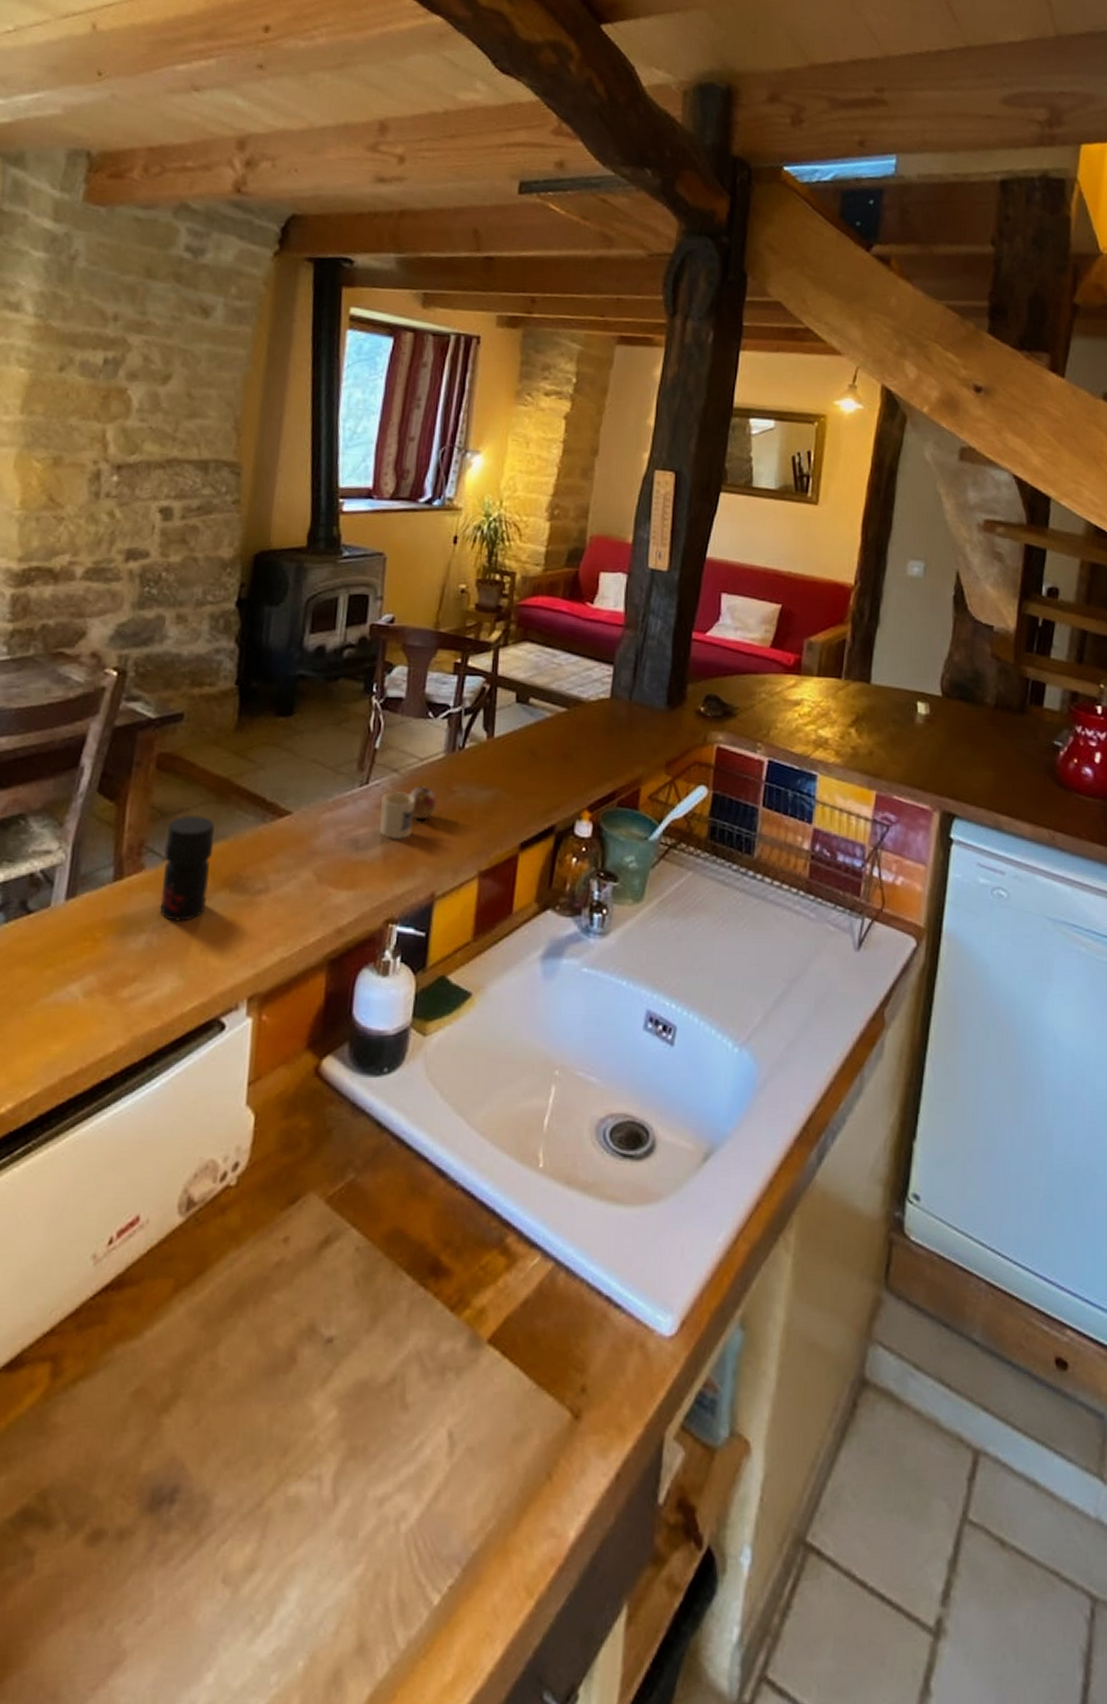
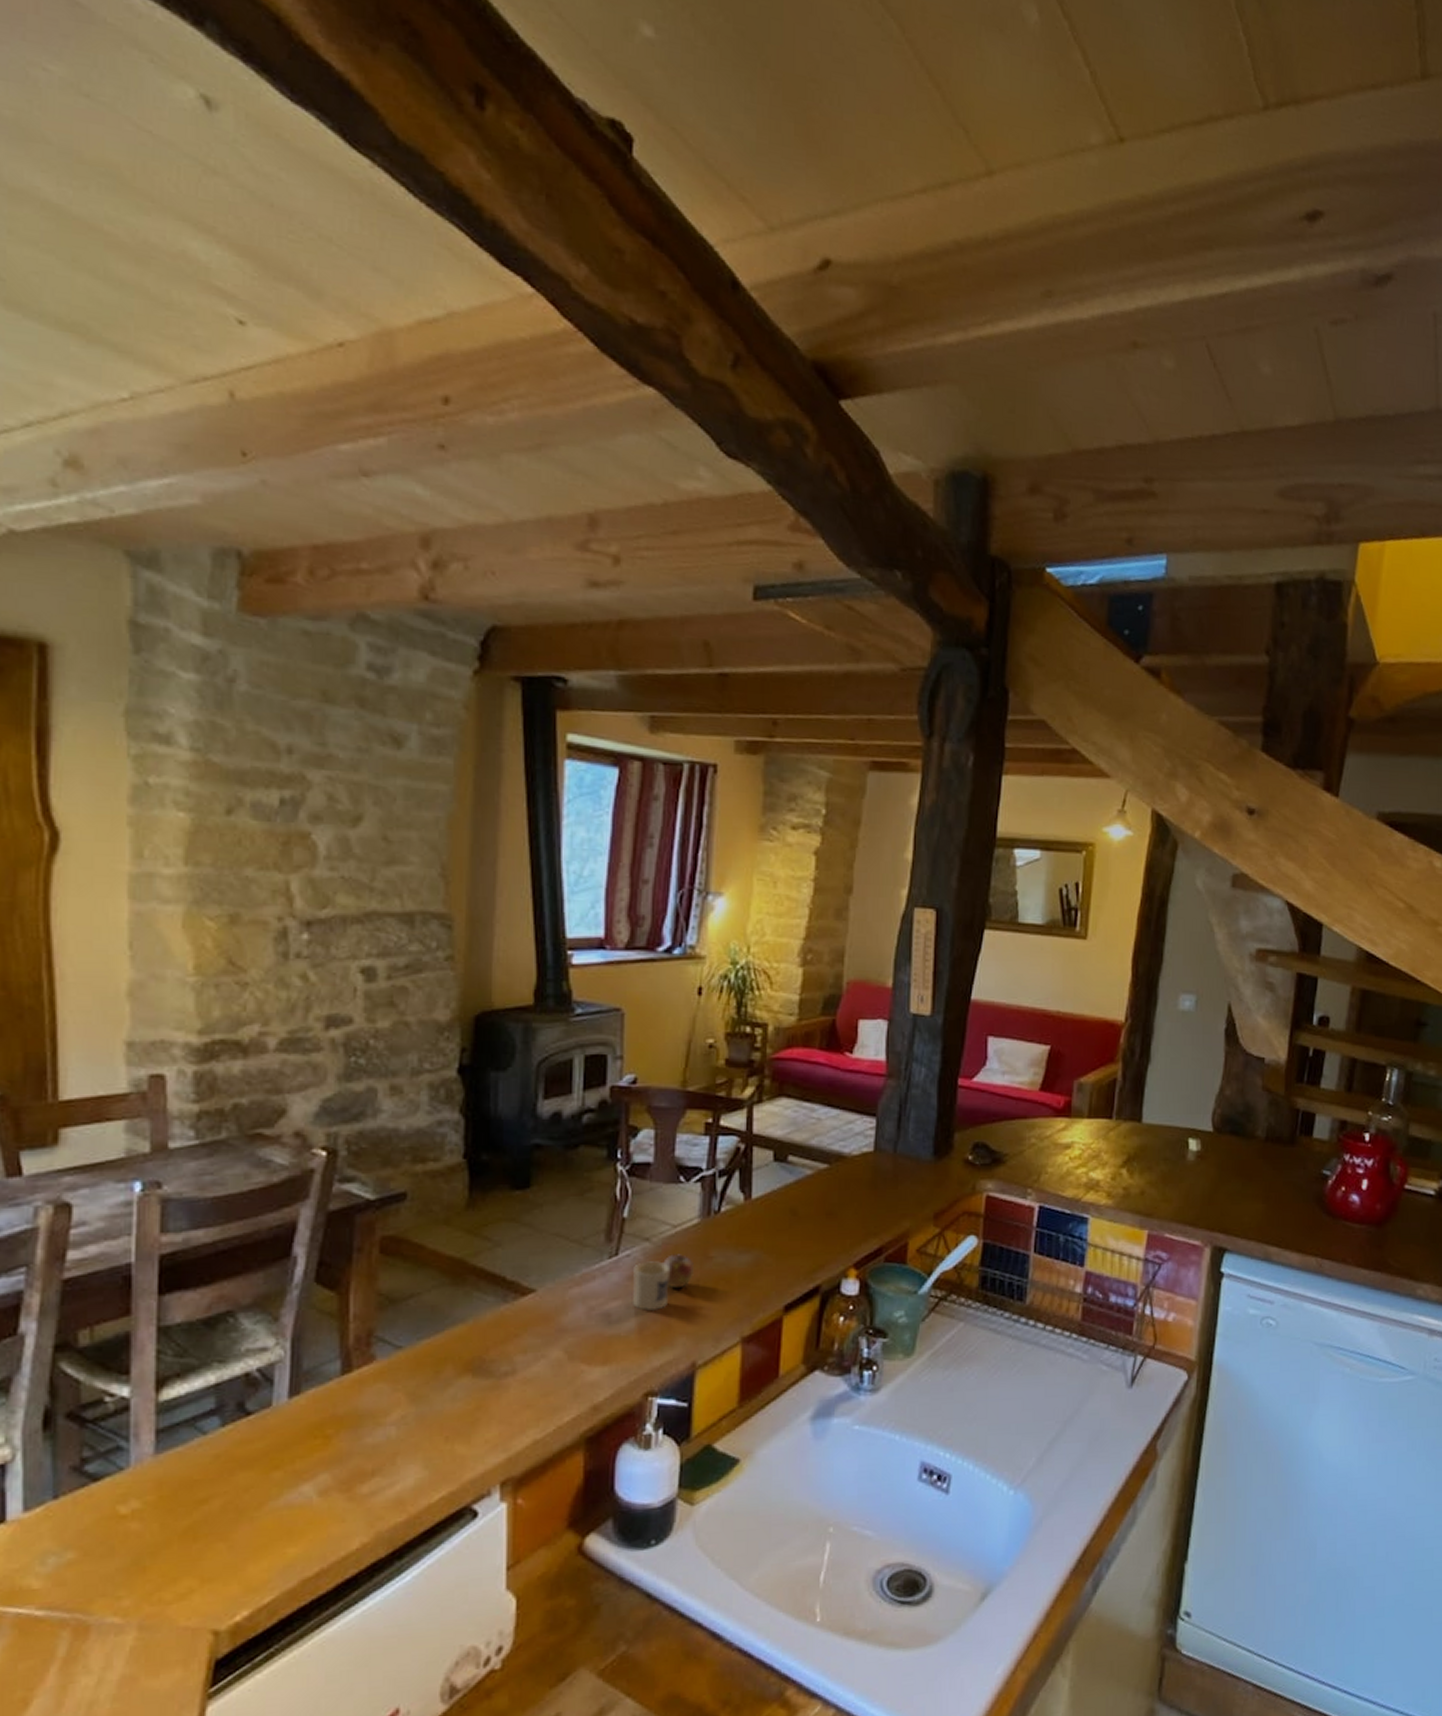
jar: present [159,815,214,922] -> none [396,1300,450,1412]

